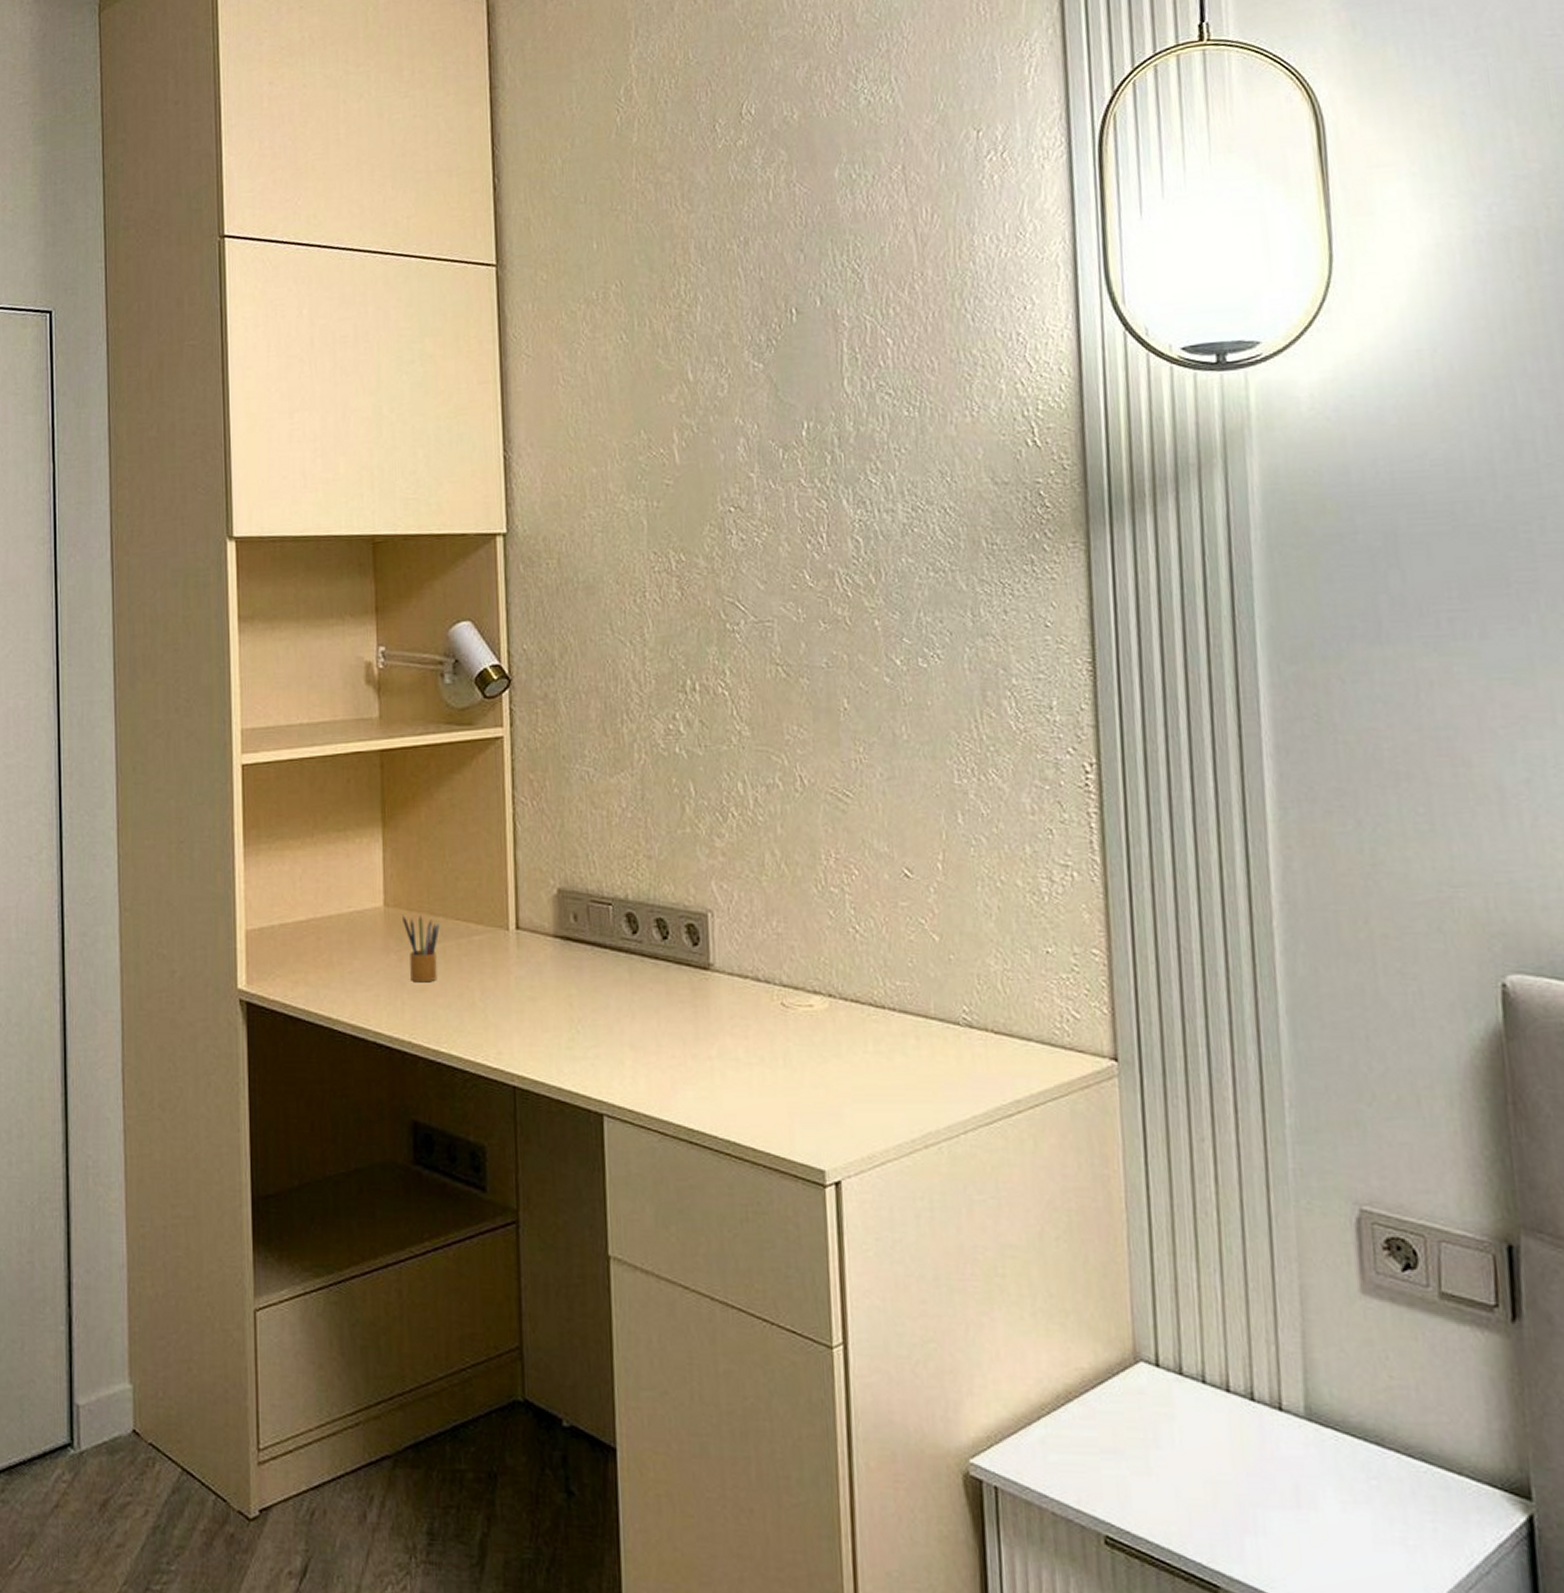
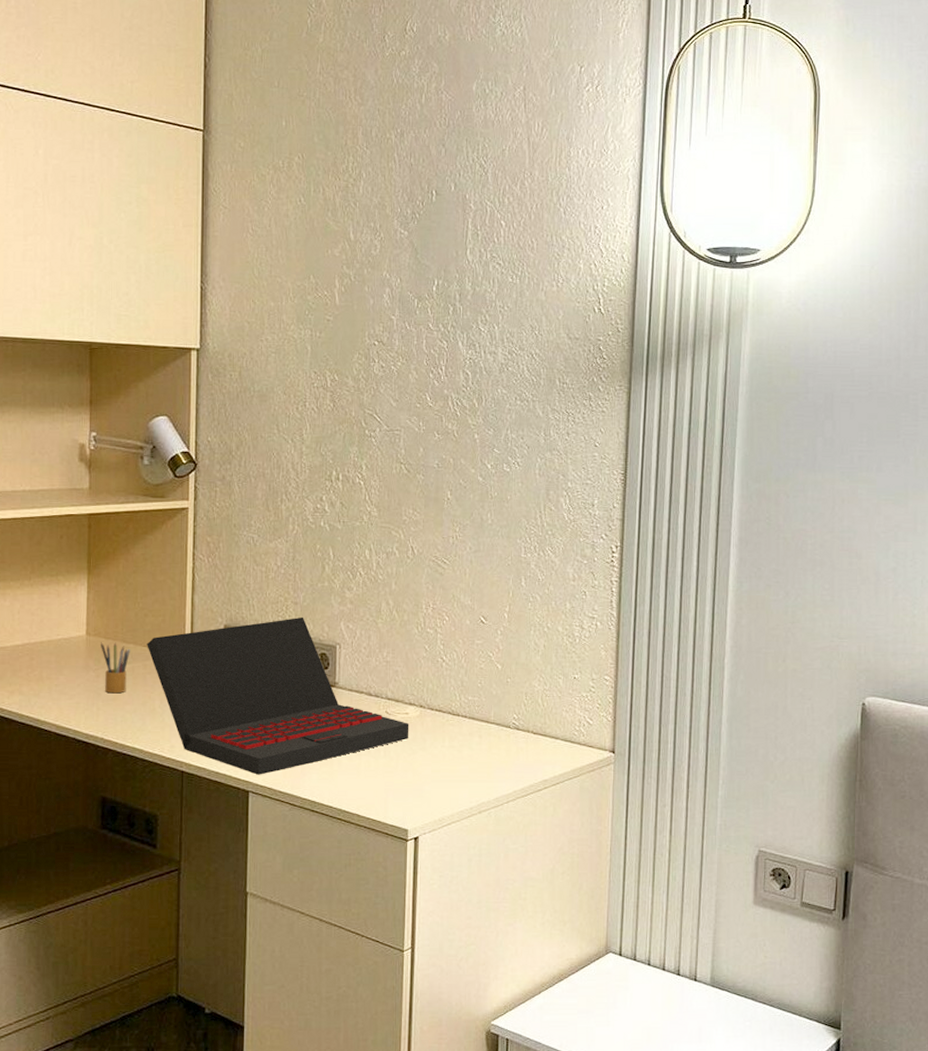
laptop: none [460,875,817,1092] -> present [147,616,409,775]

